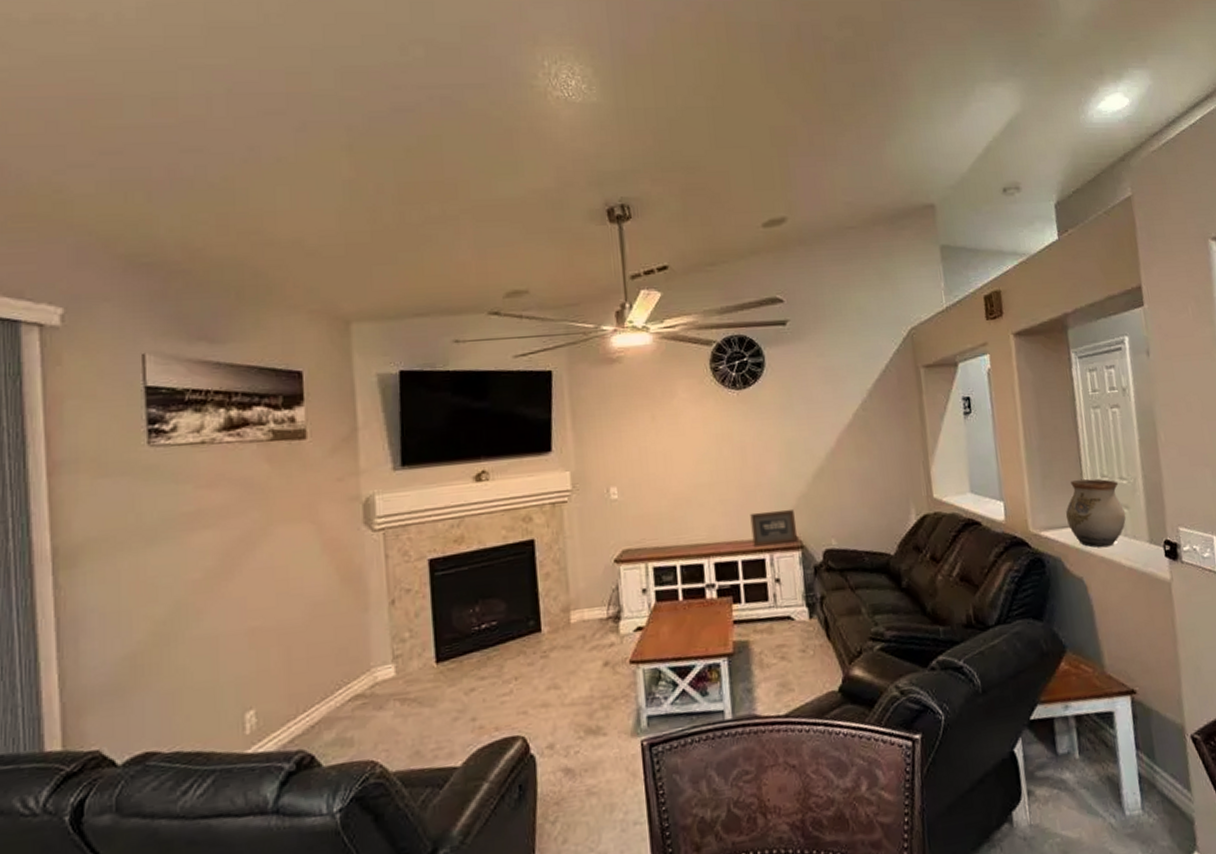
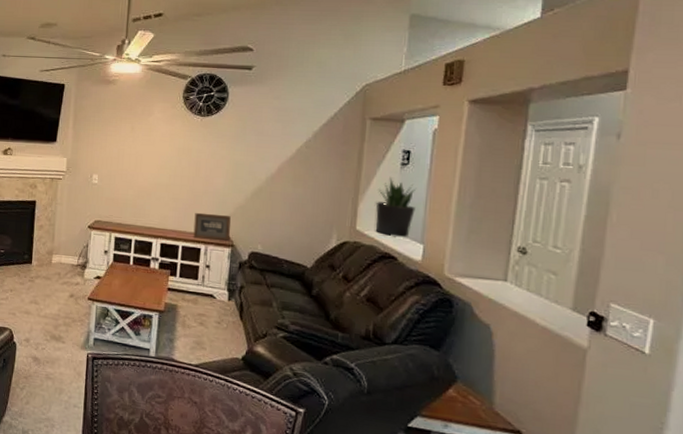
planter: none [948,430,988,499] -> present [376,177,416,238]
vase: present [1065,478,1126,548] -> none [485,239,552,305]

